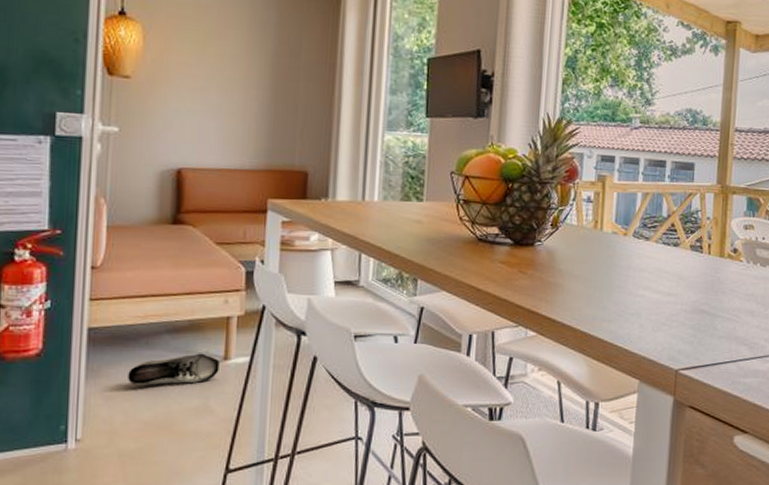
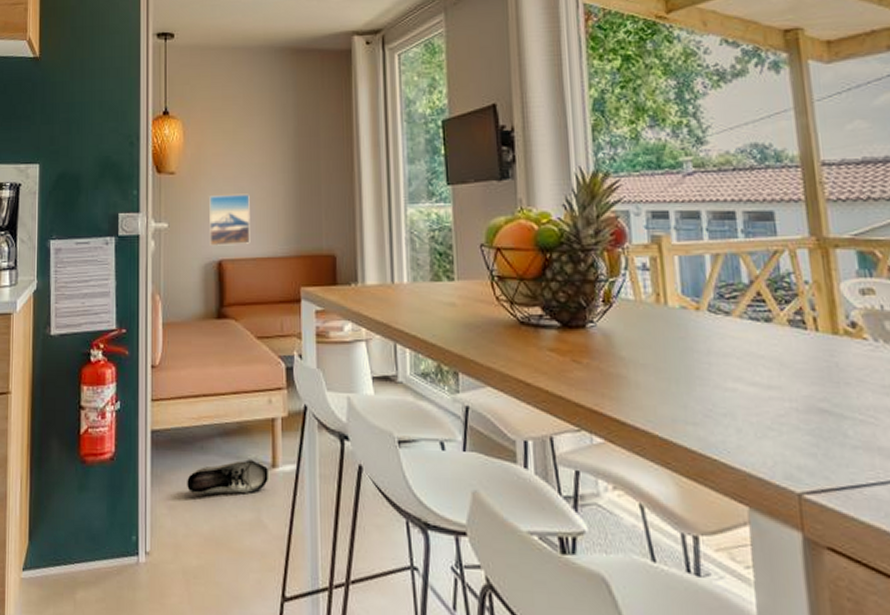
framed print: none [168,104,218,155] -> present [209,194,250,246]

